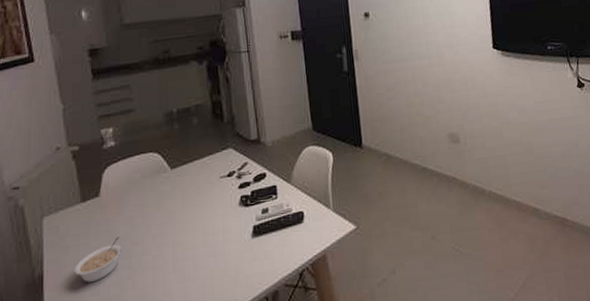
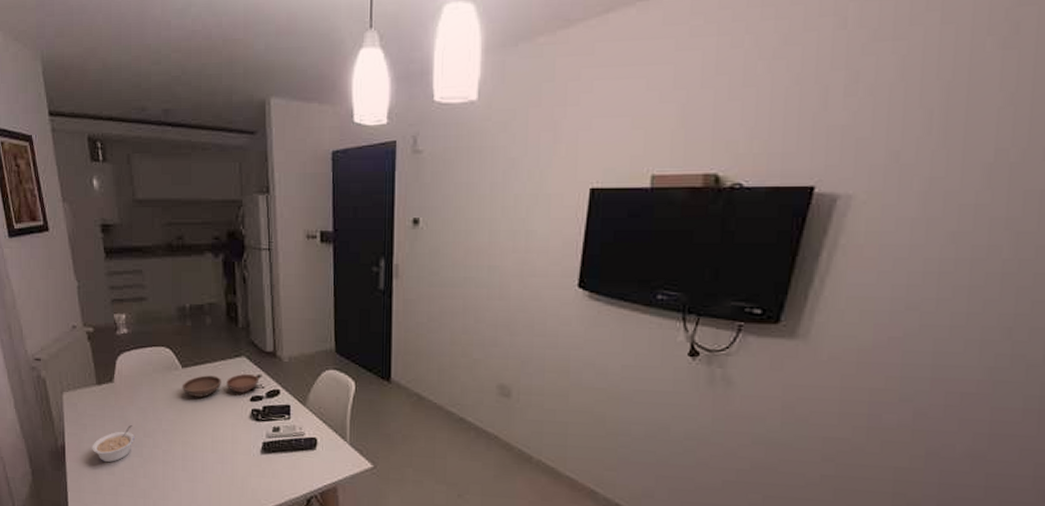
bowl: none [171,163,245,195] -> present [181,373,258,398]

